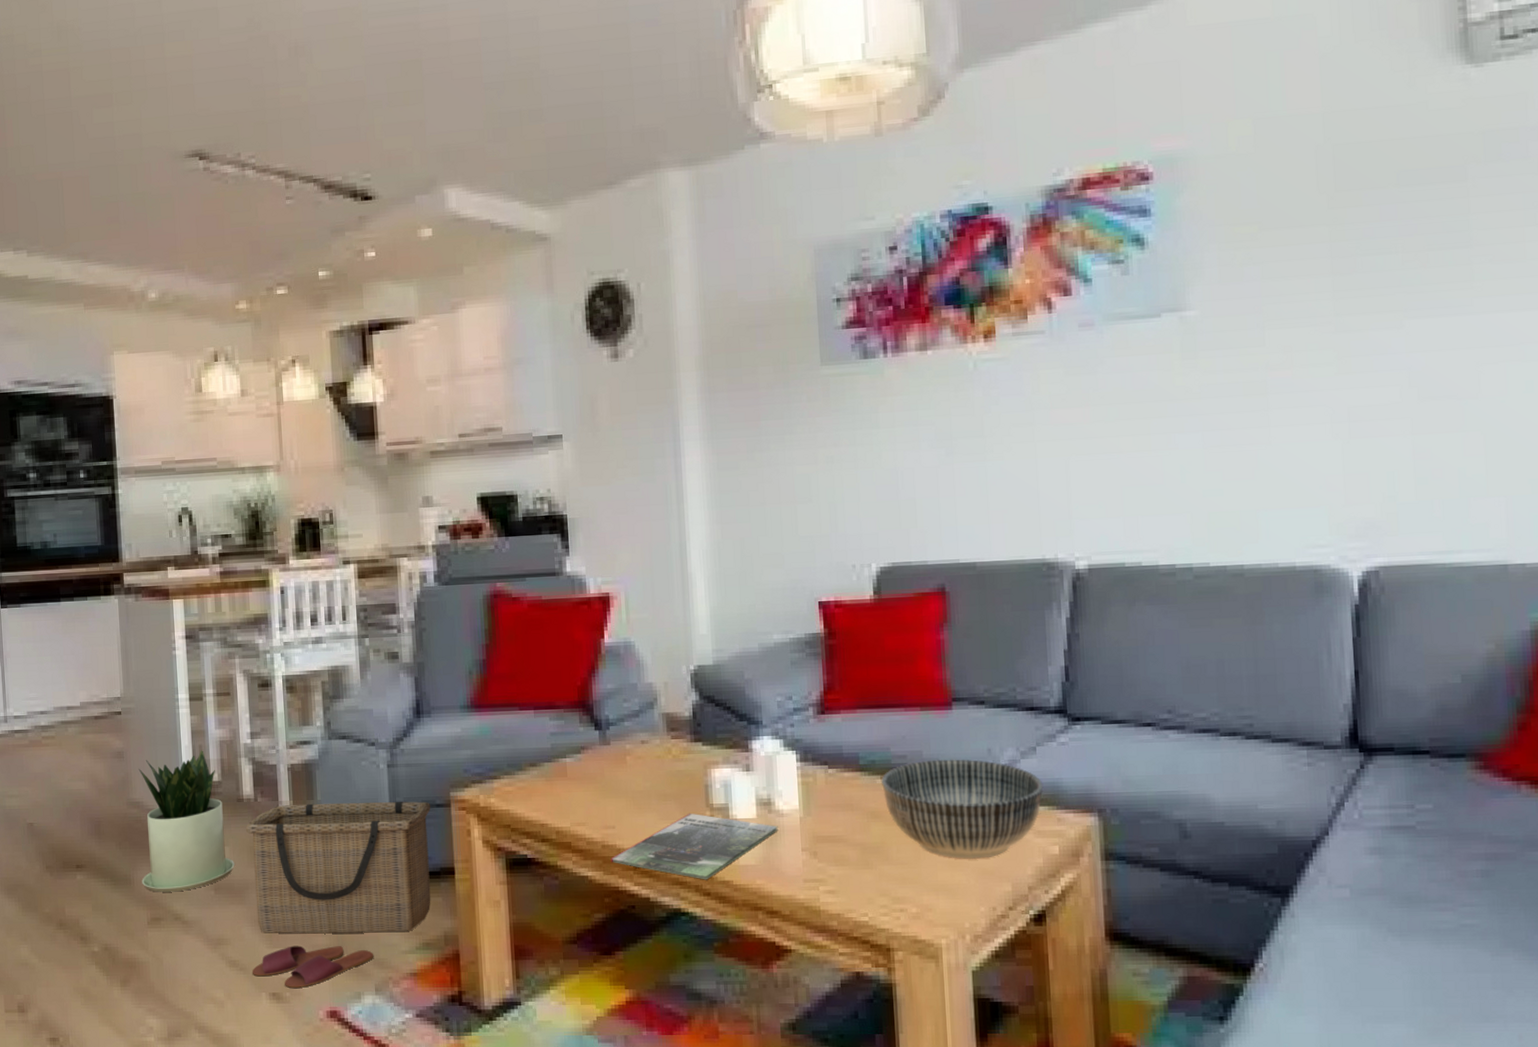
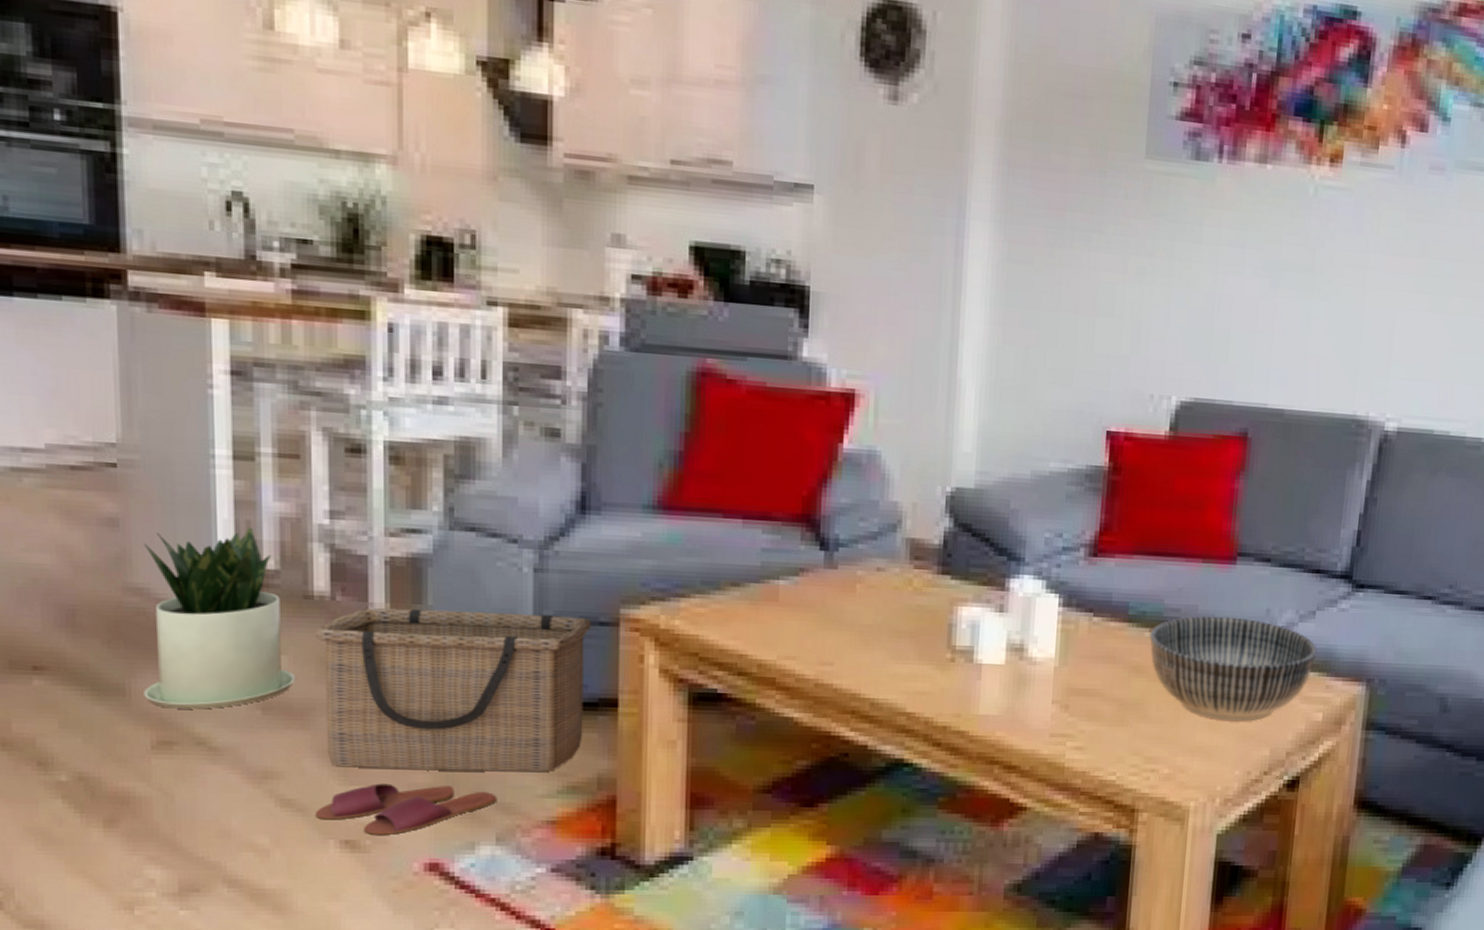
magazine: present [610,813,778,880] -> none [824,653,1029,729]

